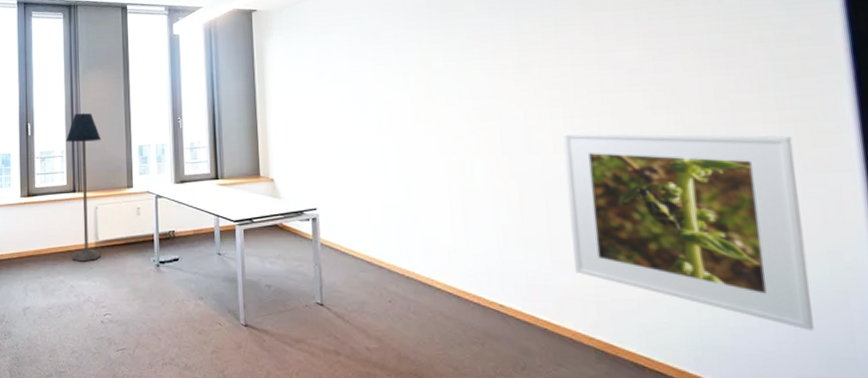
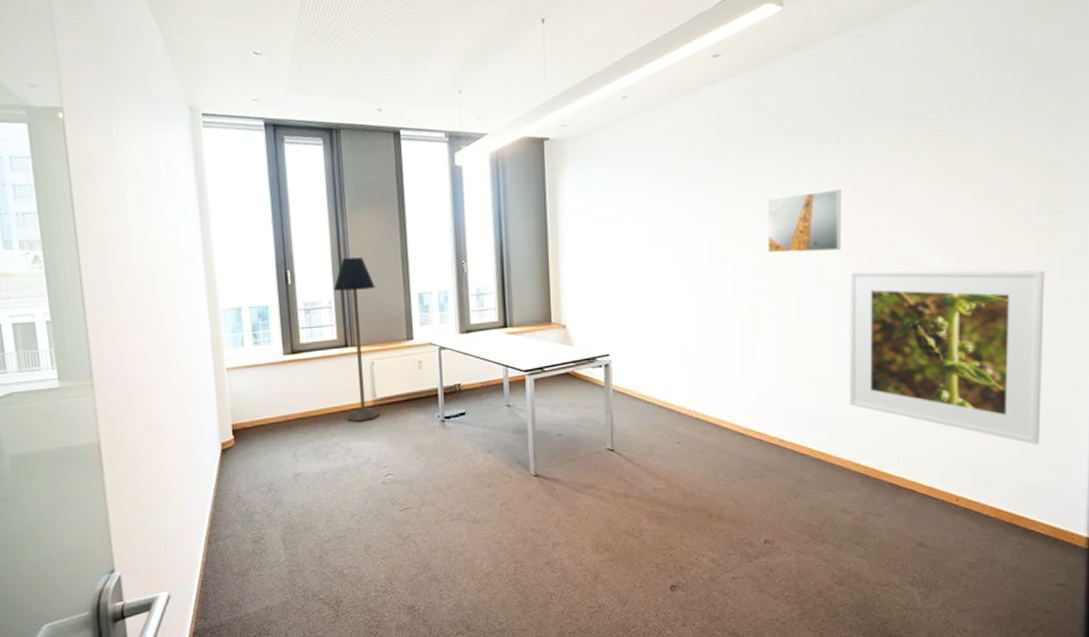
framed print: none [469,53,552,115] -> present [766,189,842,254]

